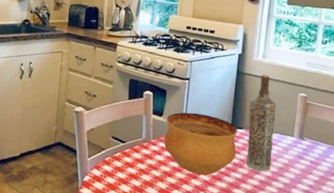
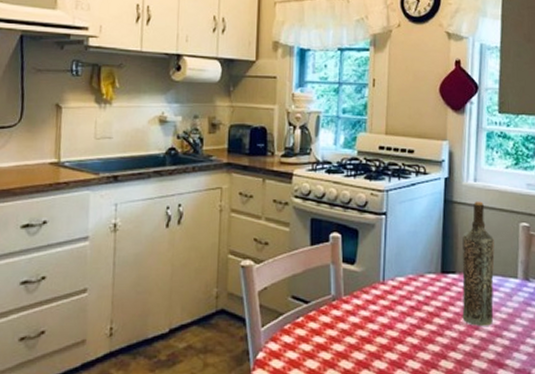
bowl: present [164,112,237,176] -> none [359,256,450,337]

